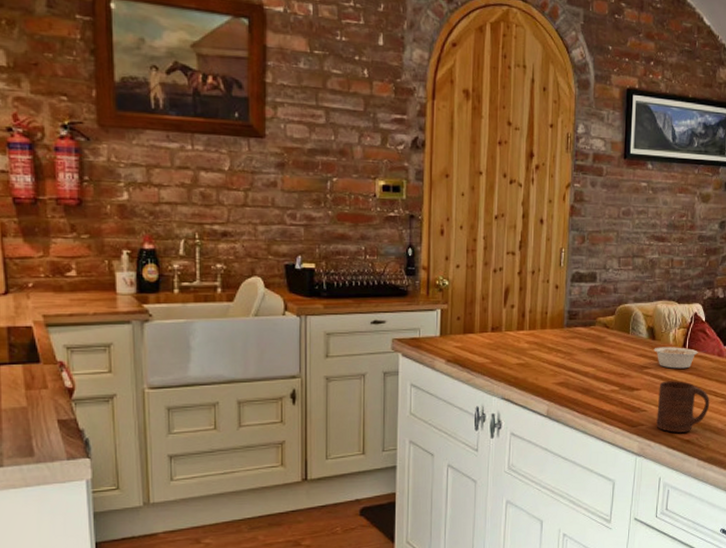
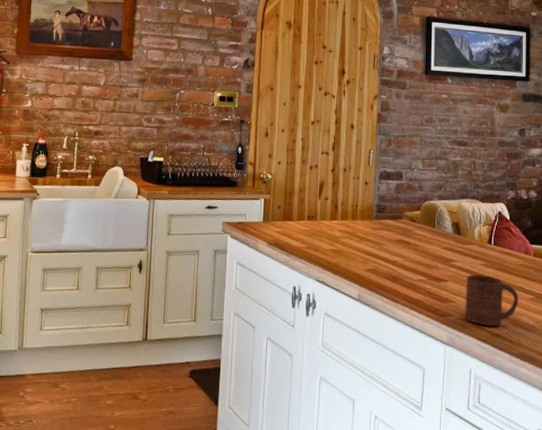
legume: present [654,347,707,369] -> none [459,242,513,264]

